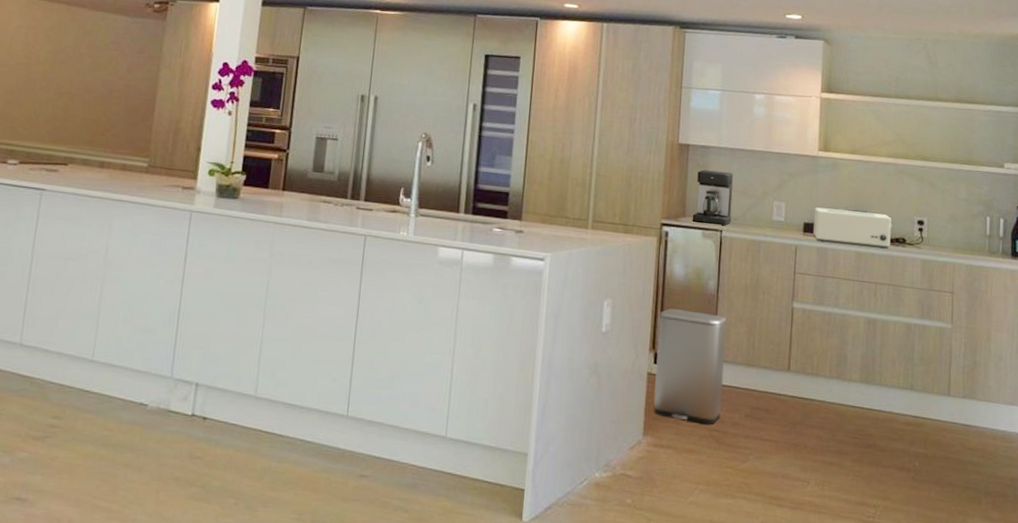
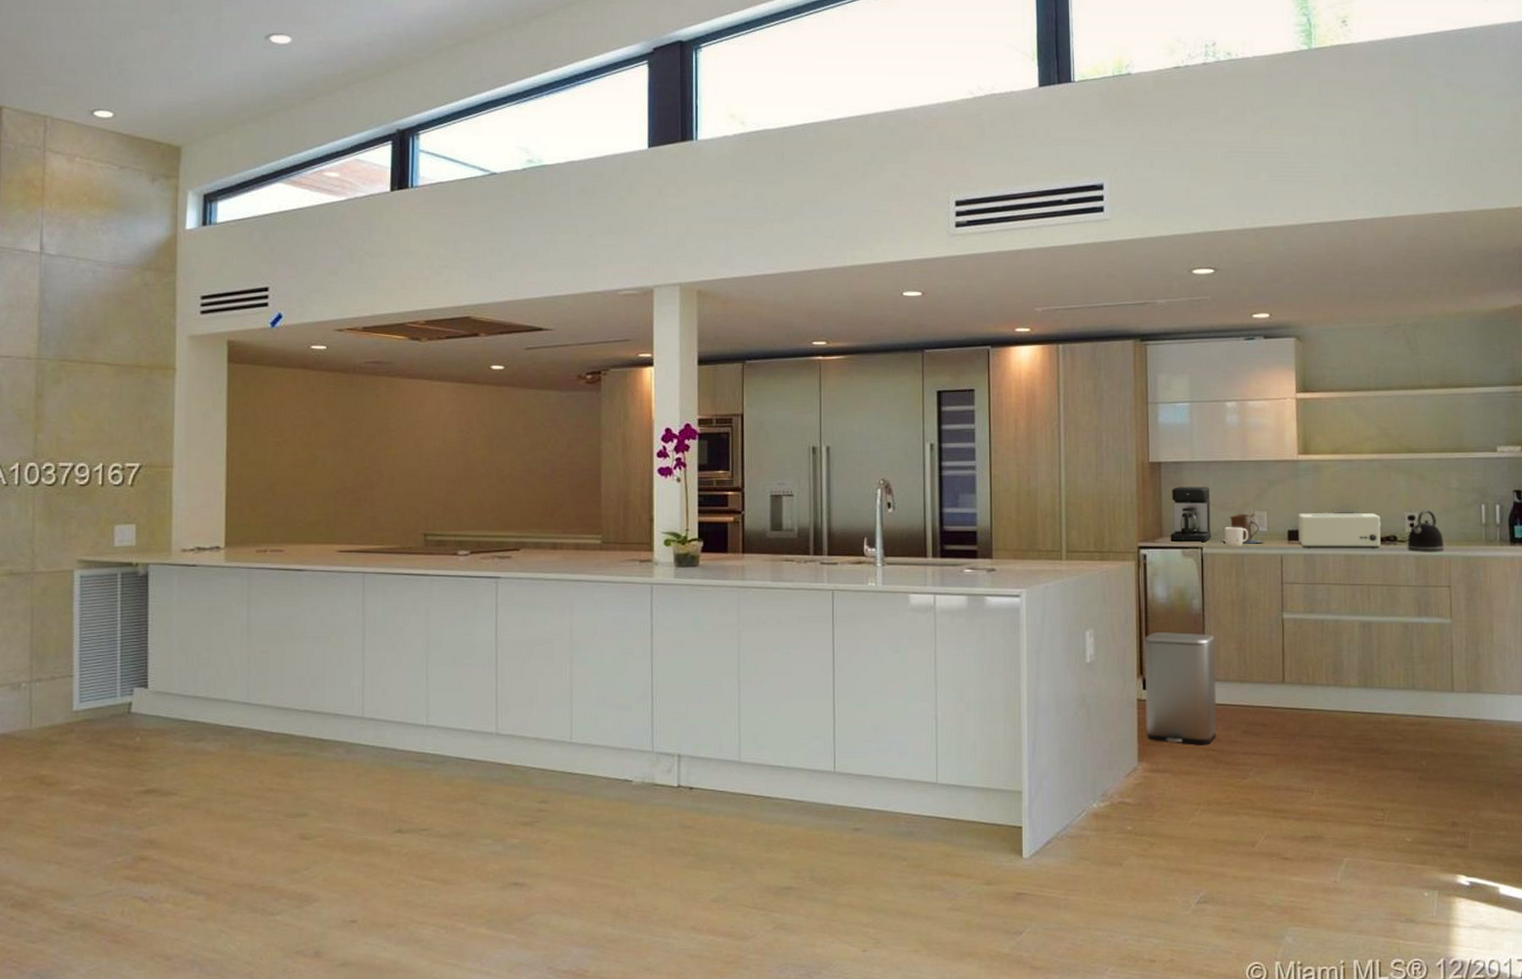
ceramic jug: none [739,202,781,233] -> present [1220,513,1264,544]
mug: none [743,213,767,234] -> present [1224,526,1249,547]
kettle: none [914,215,950,259] -> present [1407,509,1445,552]

